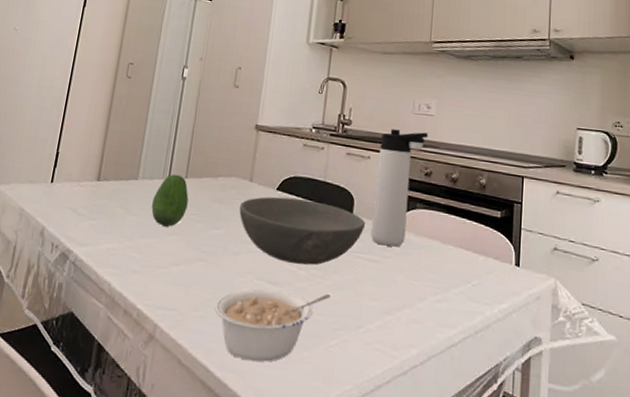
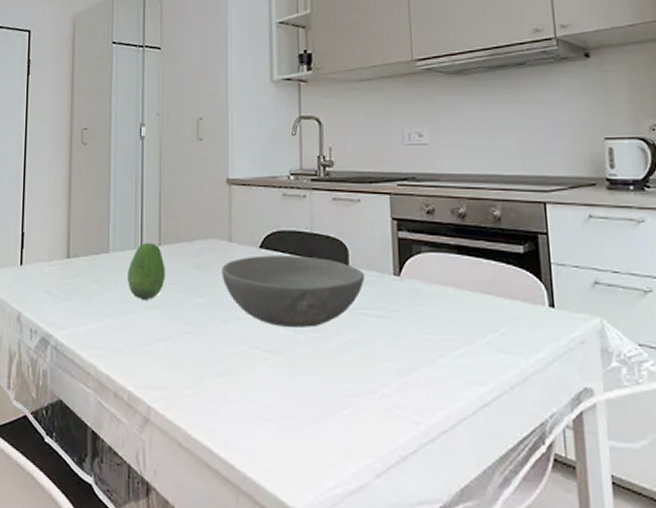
legume: present [214,288,331,362] -> none [210,357,336,439]
thermos bottle: present [370,129,428,247] -> none [369,165,424,298]

